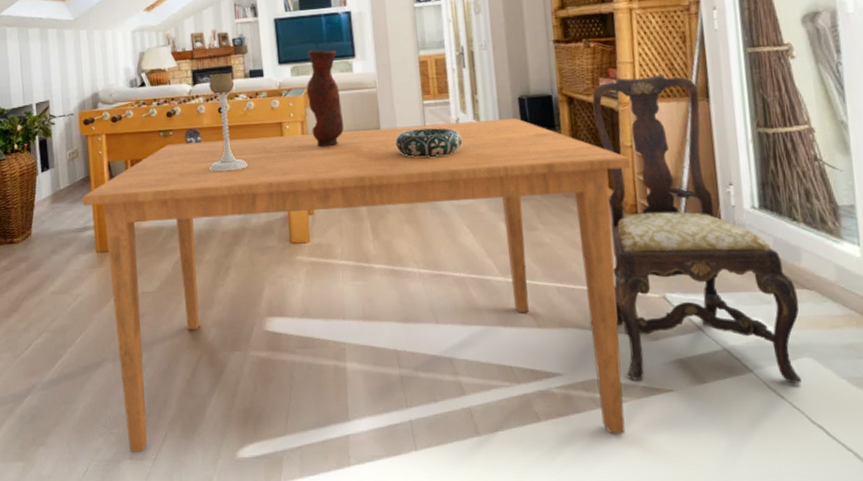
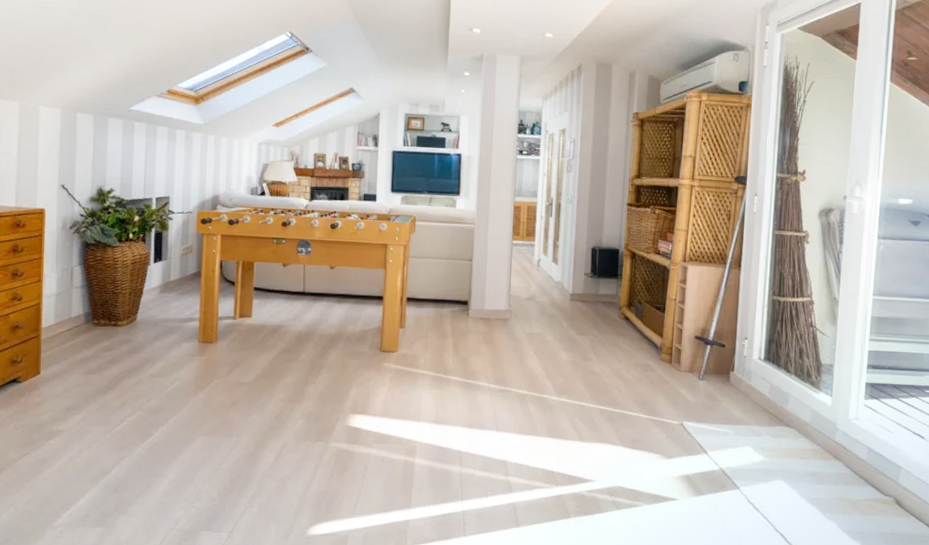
dining table: present [82,118,632,452] -> none [191,251,674,532]
candle holder: present [208,72,249,172] -> none [315,192,352,282]
vase: present [306,49,344,148] -> none [412,183,444,271]
decorative bowl: present [395,128,463,157] -> none [483,264,541,290]
dining chair: present [592,73,801,384] -> none [642,242,782,500]

